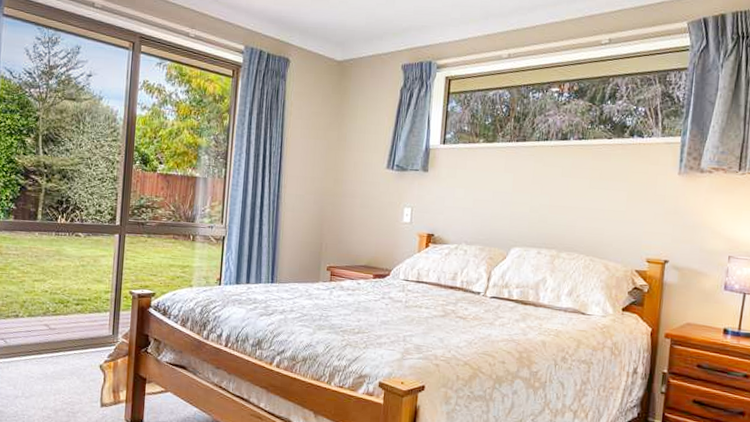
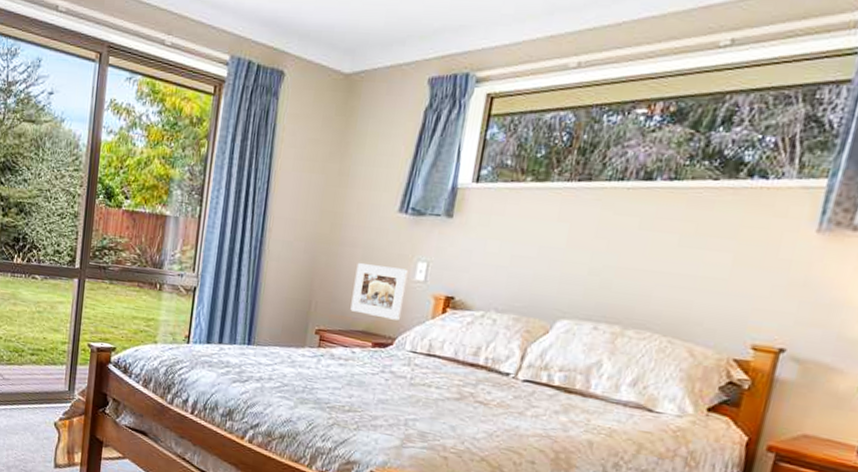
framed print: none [354,210,398,255] -> present [350,263,409,321]

